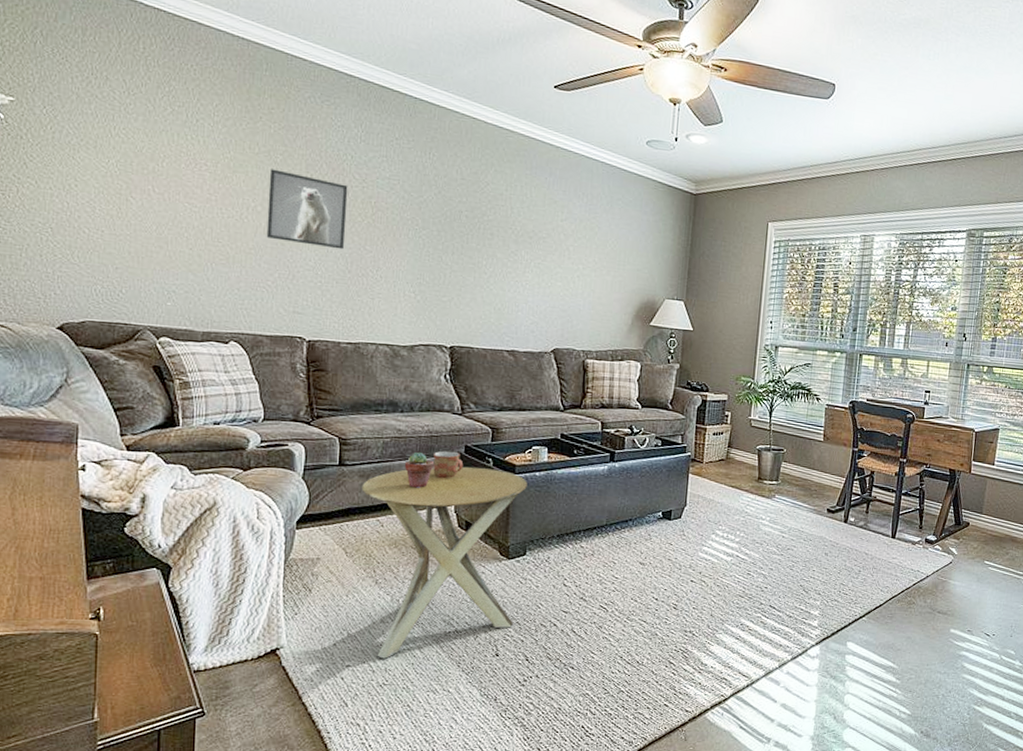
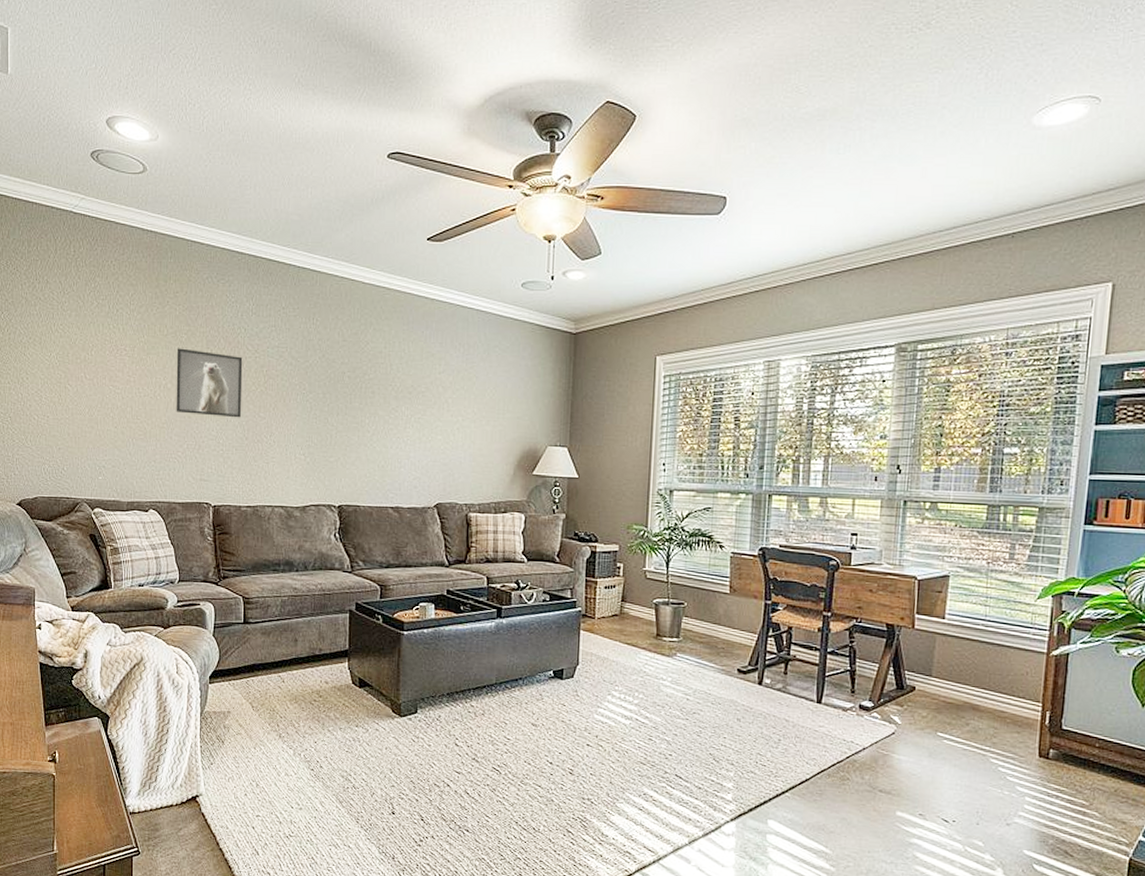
side table: present [361,466,528,659] -> none [264,623,416,811]
potted succulent: present [405,453,435,488] -> none [302,610,328,645]
mug: present [433,451,464,478] -> none [327,608,355,635]

